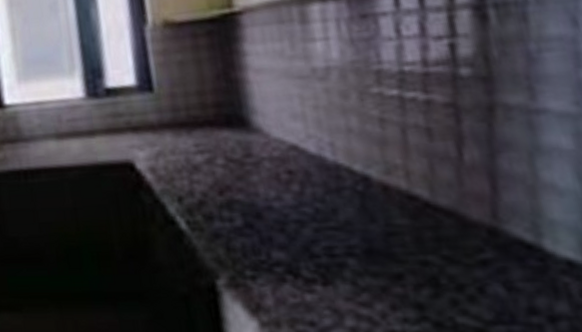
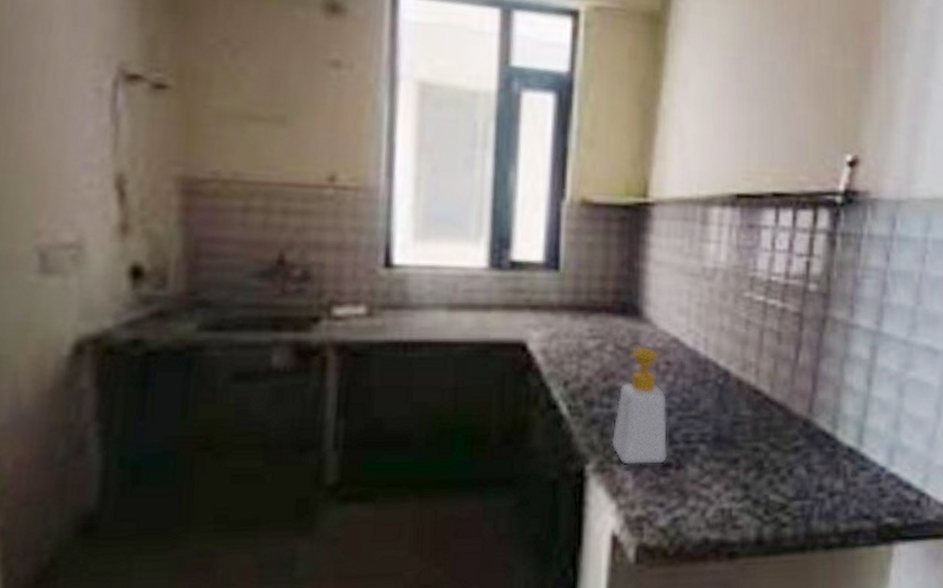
soap bottle: none [238,155,309,280] -> present [611,344,667,465]

